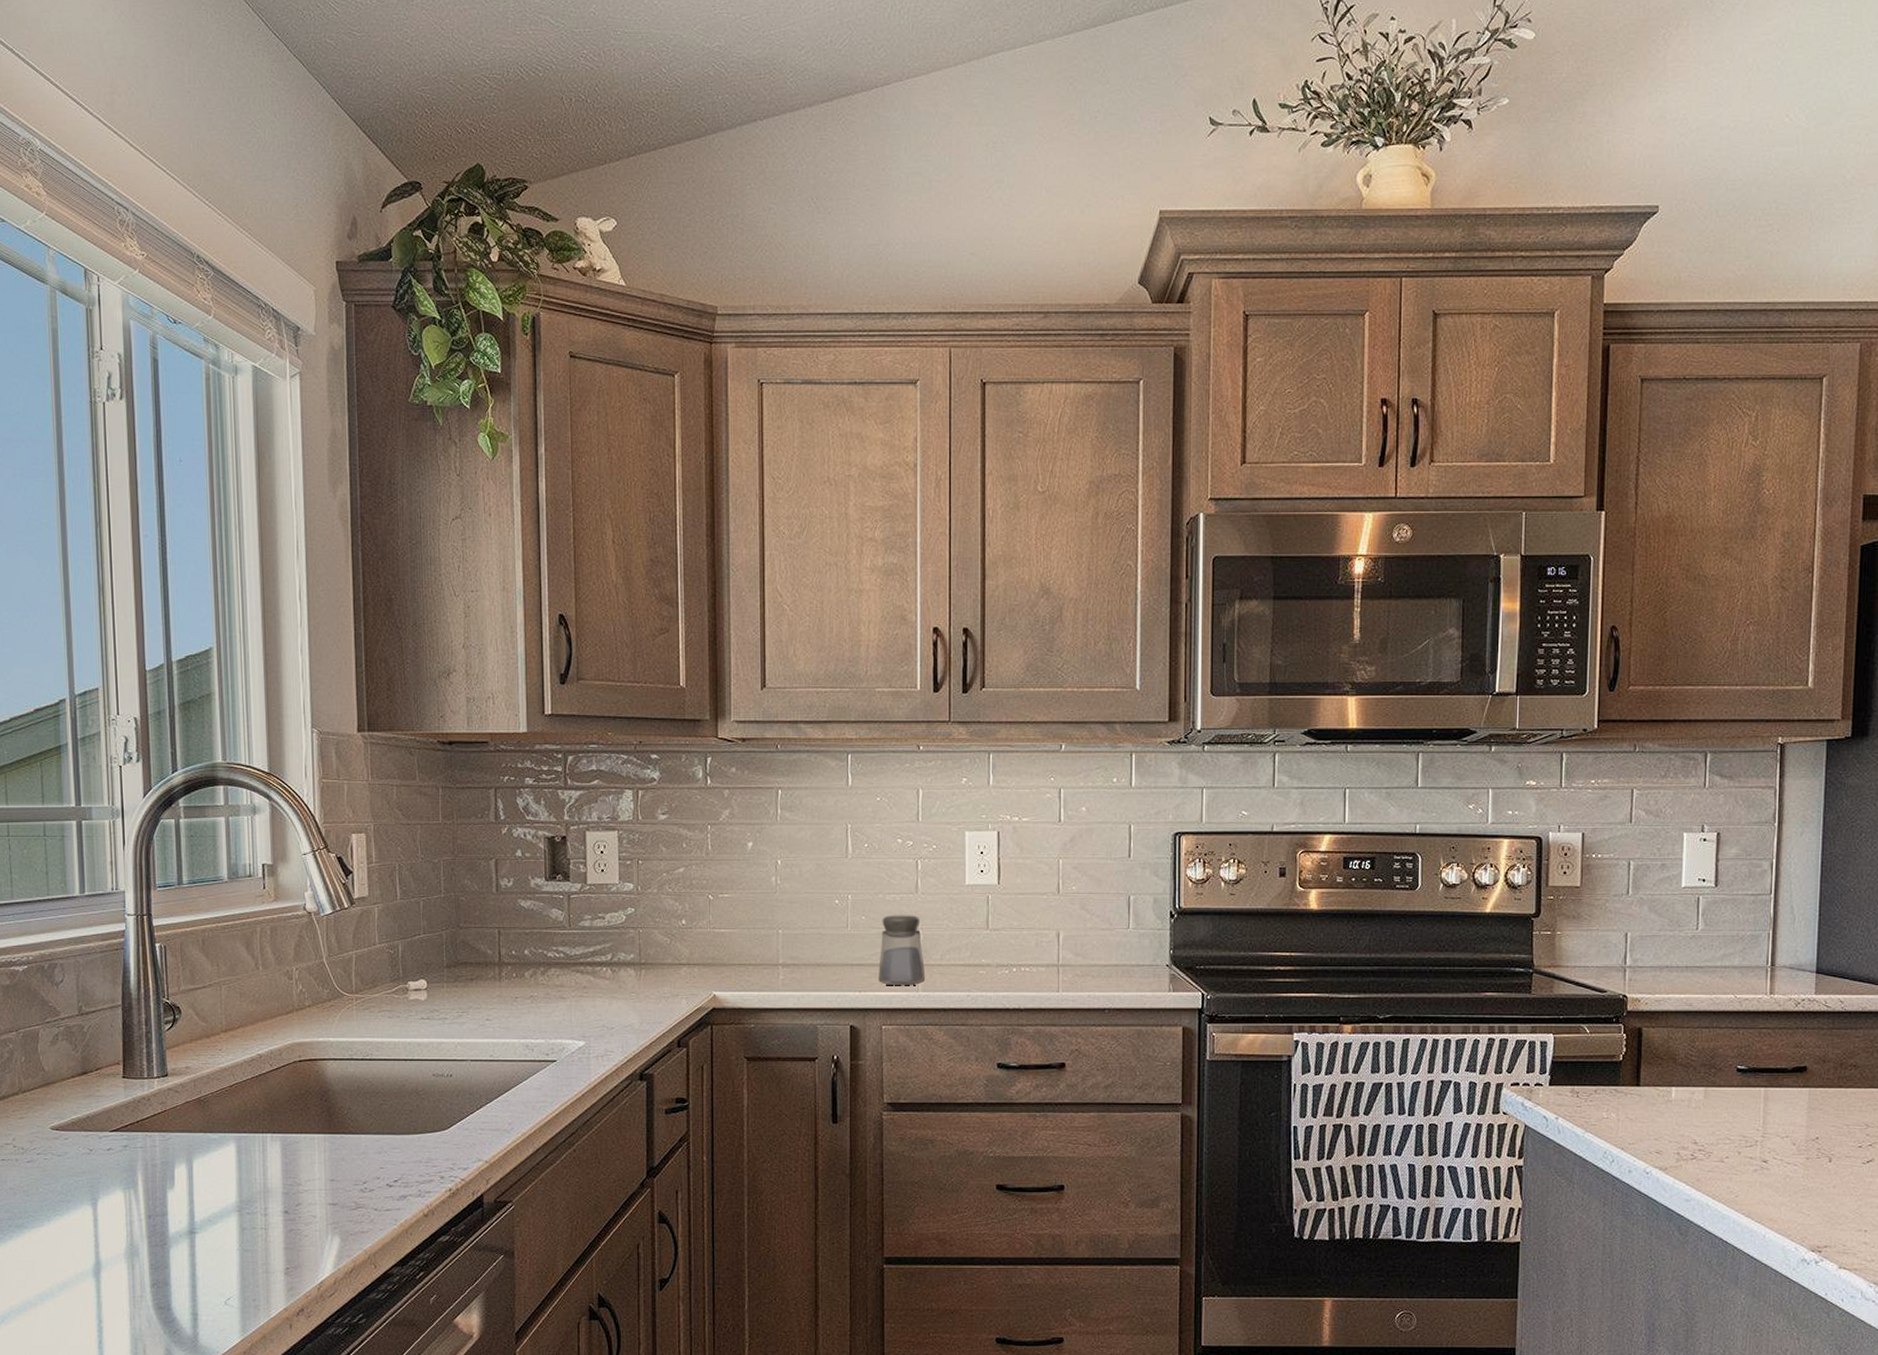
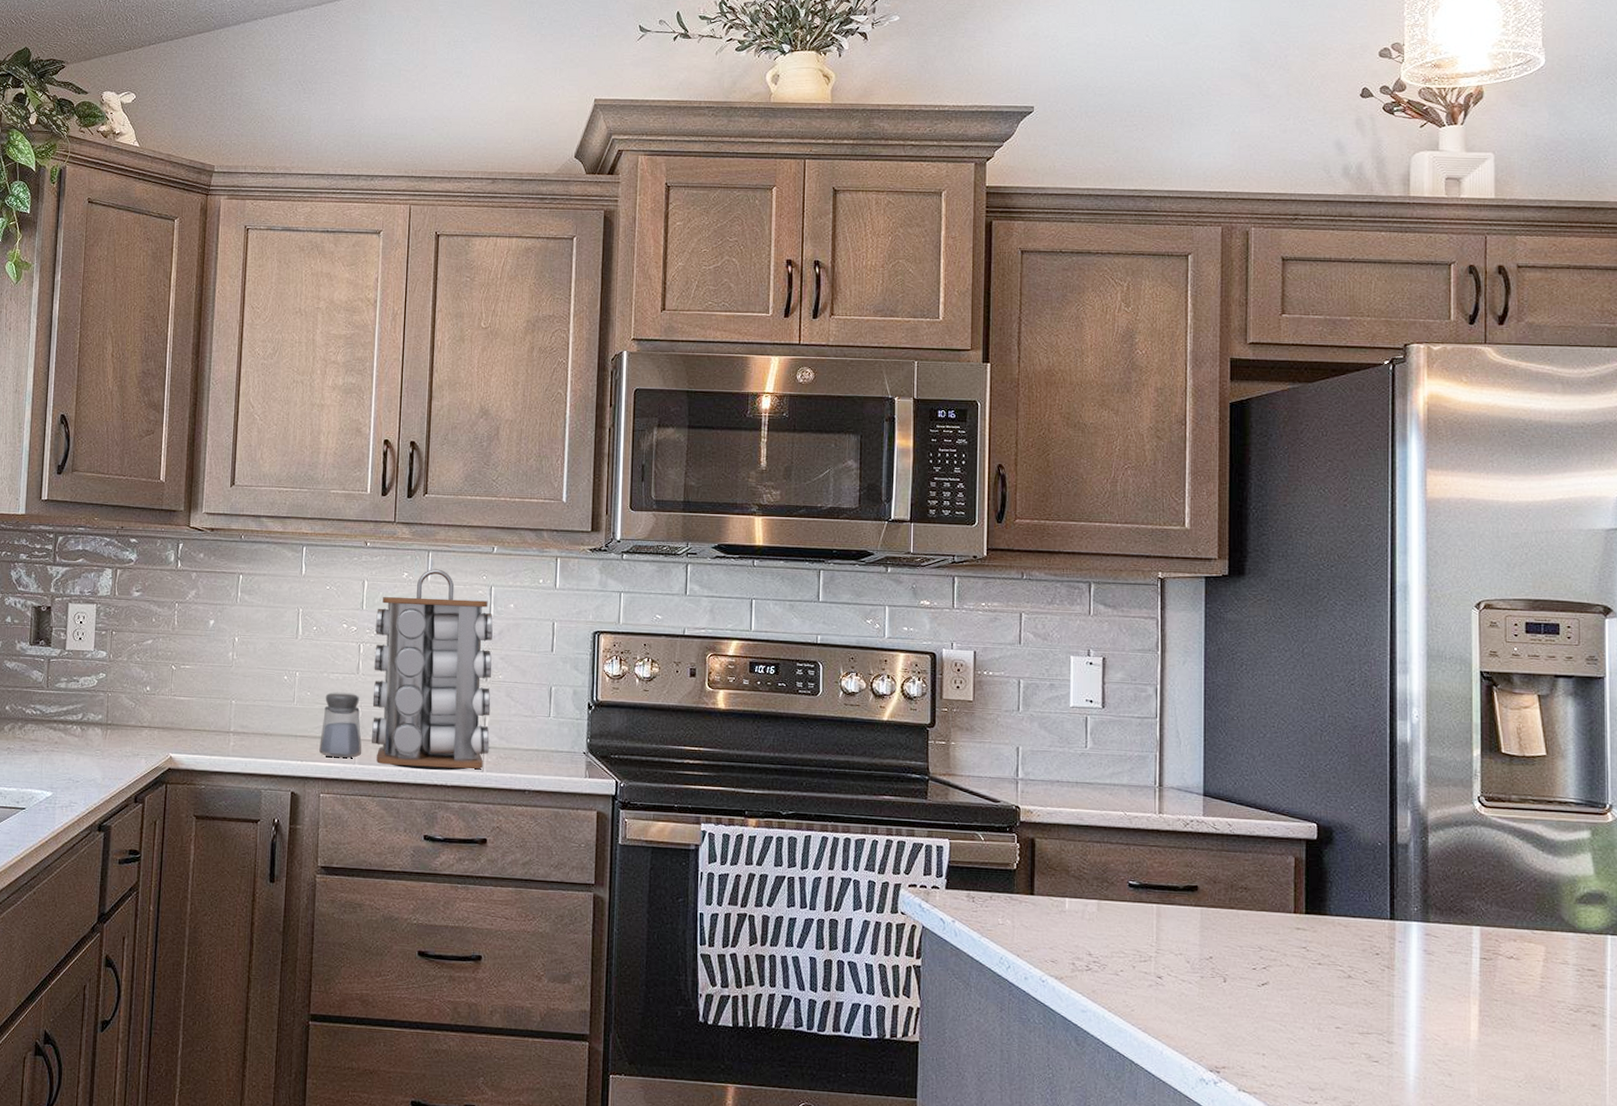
spice rack: none [934,772,1064,994] -> present [372,569,493,771]

